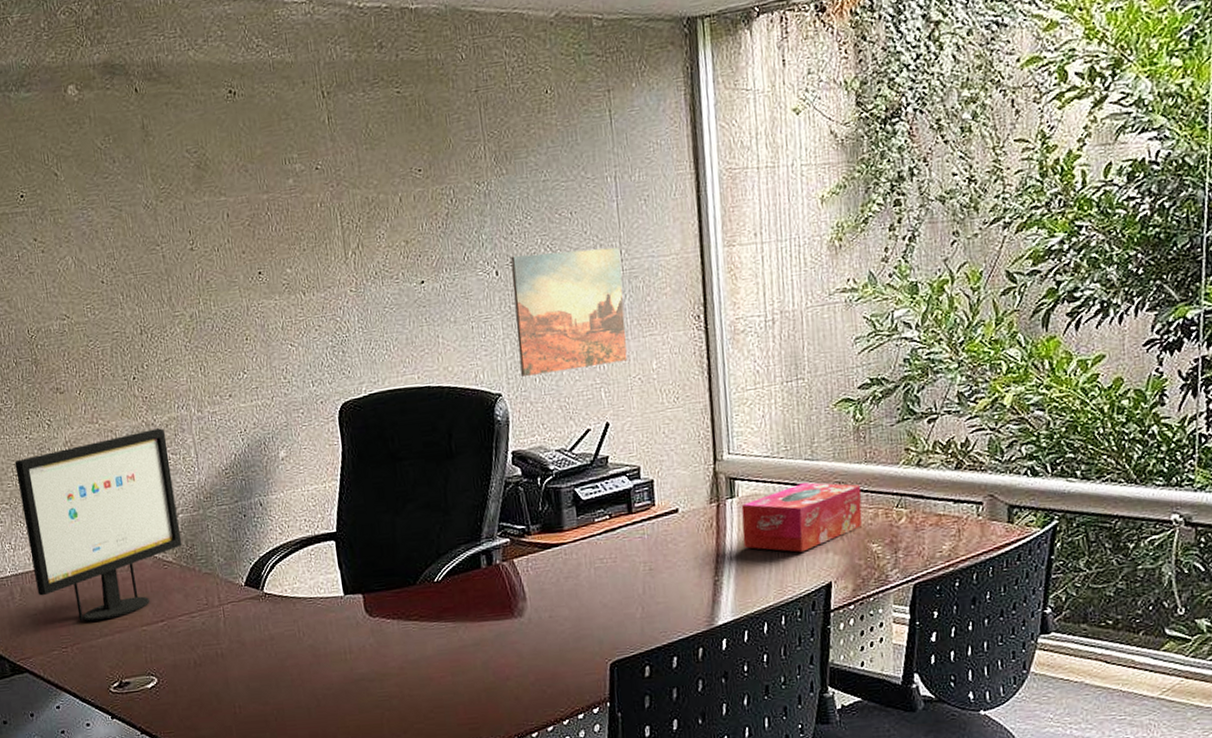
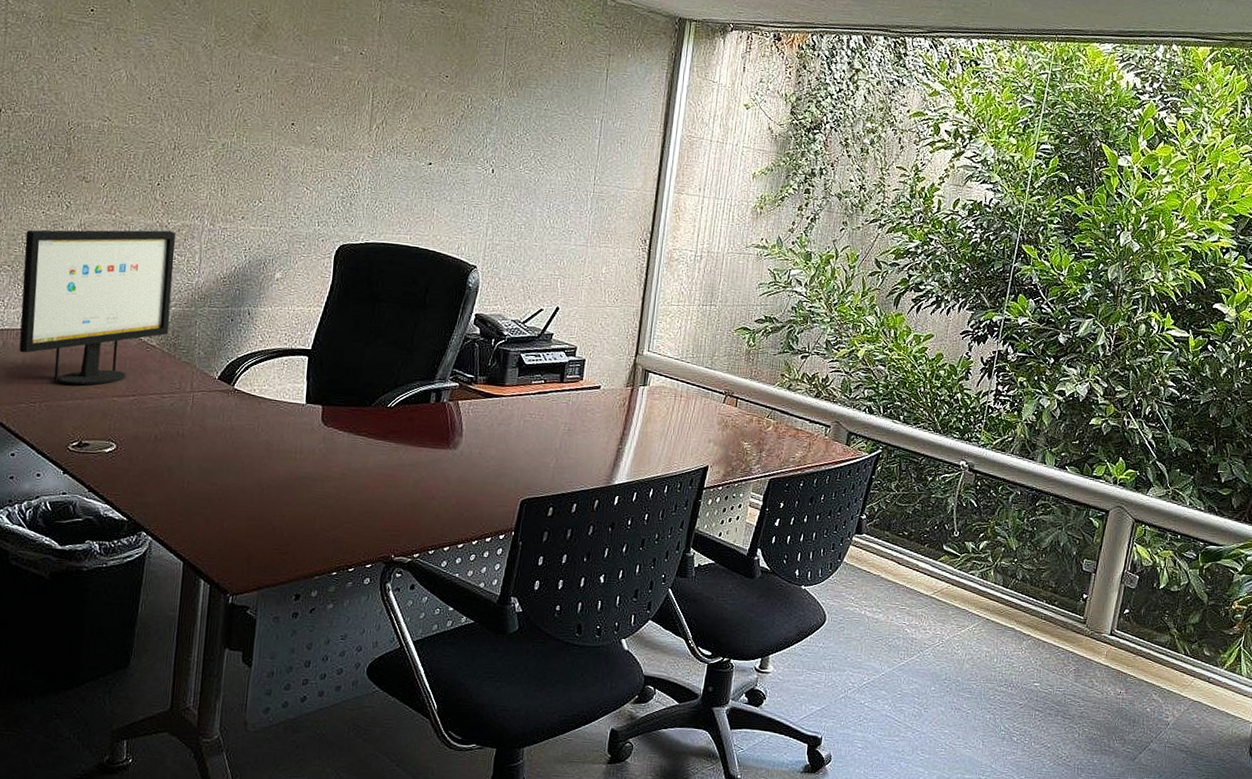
wall art: present [511,247,628,376] -> none [495,160,595,263]
tissue box: present [741,482,863,552] -> none [646,385,744,439]

